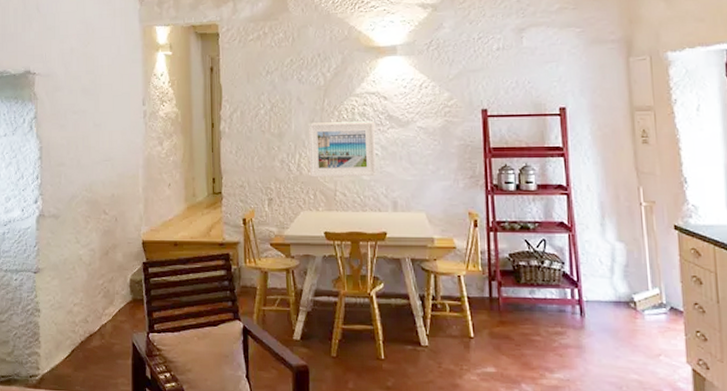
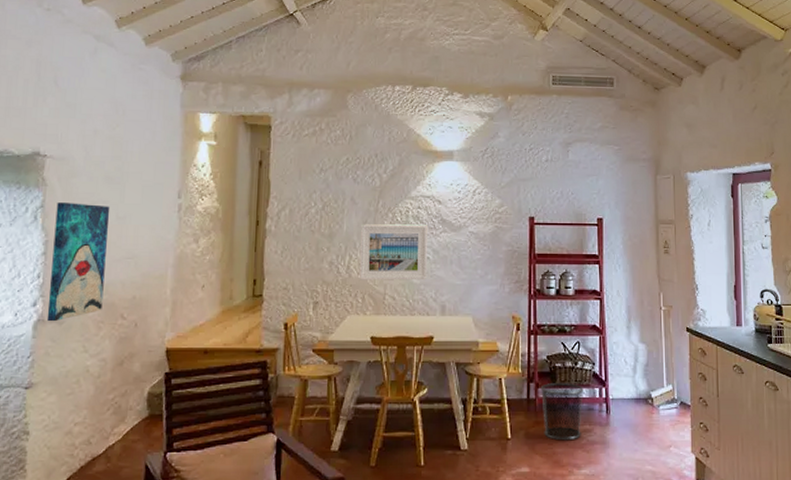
wall art: none [46,113,89,217] -> present [46,202,110,322]
waste bin: none [503,282,553,343] -> present [540,383,584,441]

